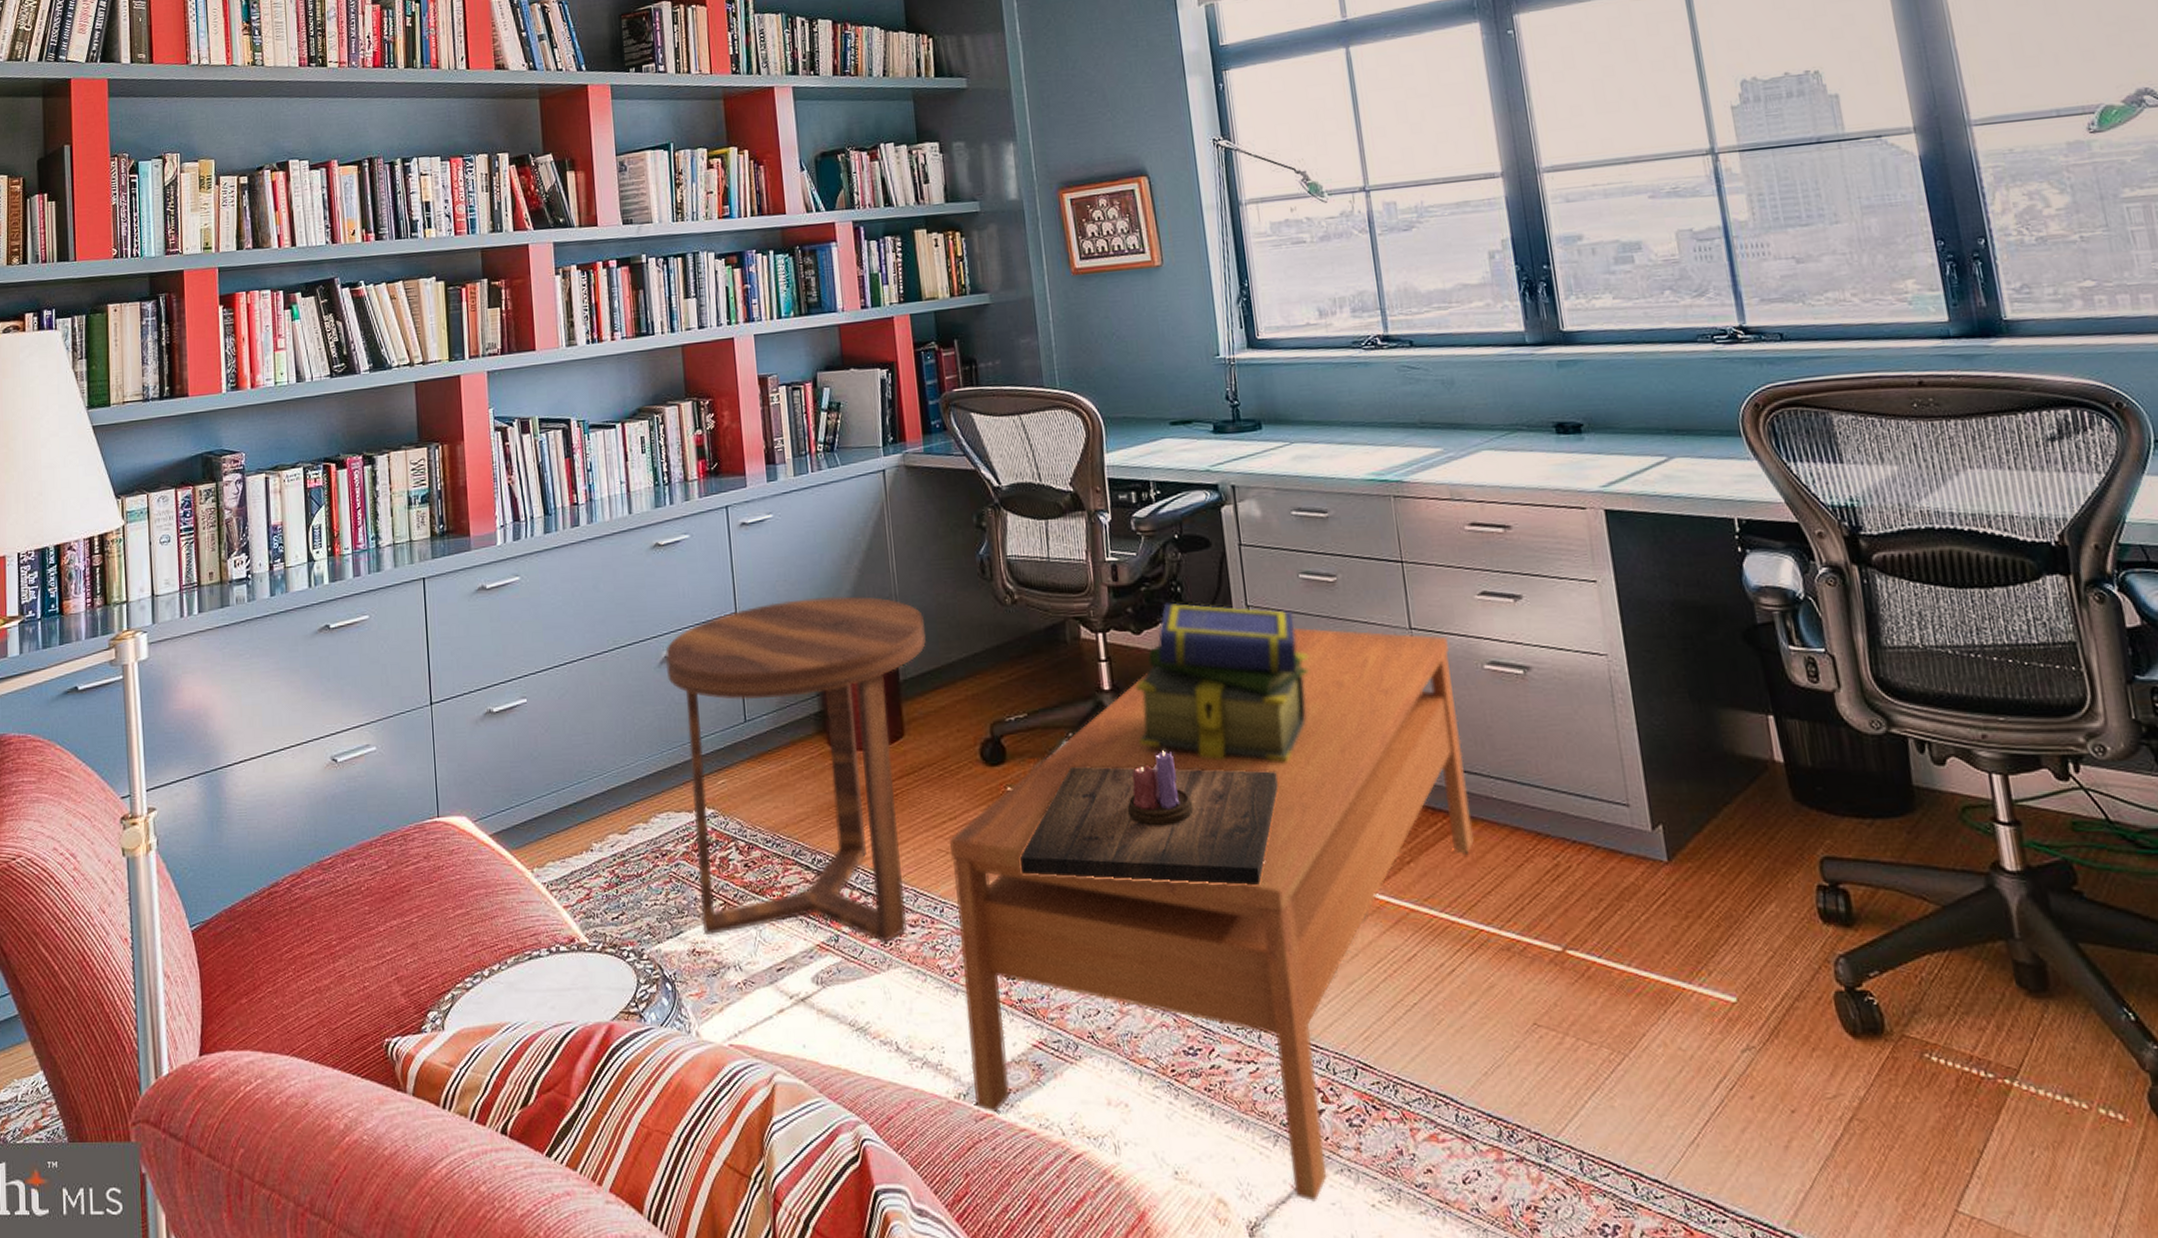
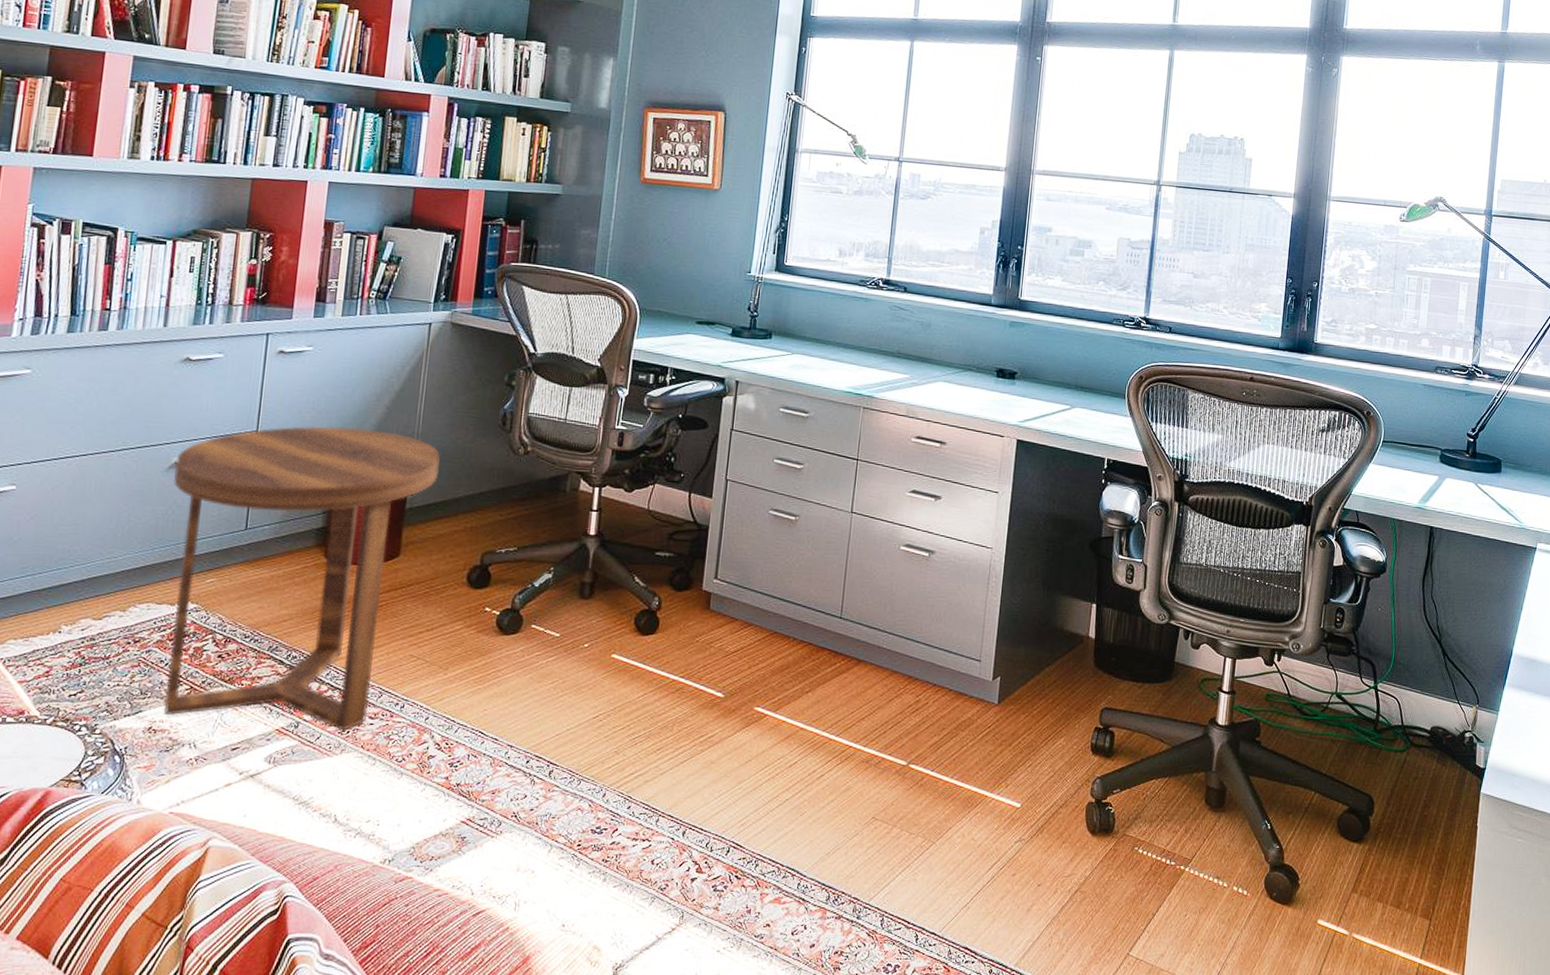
coffee table: present [950,627,1474,1202] -> none [399,501,879,948]
candle: present [1019,750,1279,885] -> none [482,589,721,702]
stack of books: present [1136,602,1309,763] -> none [610,469,766,608]

